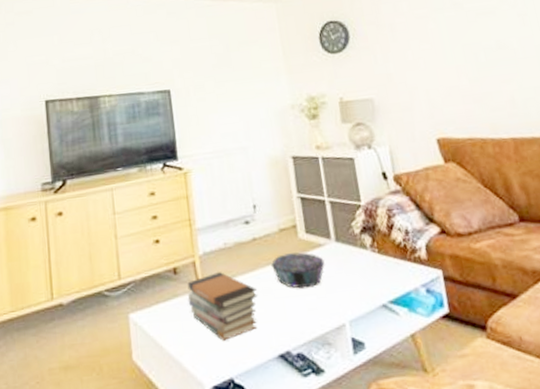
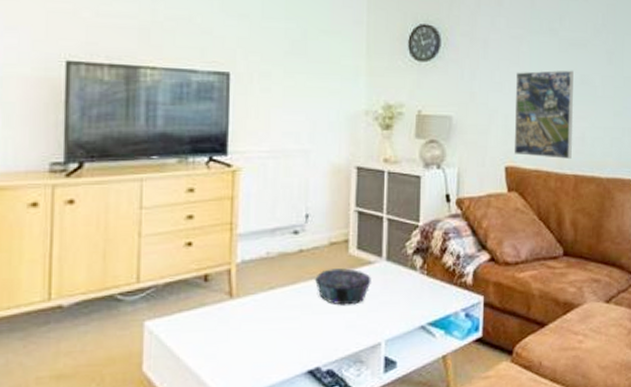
book stack: present [187,272,257,341] -> none [216,283,295,355]
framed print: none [428,37,505,126] -> present [514,70,574,159]

